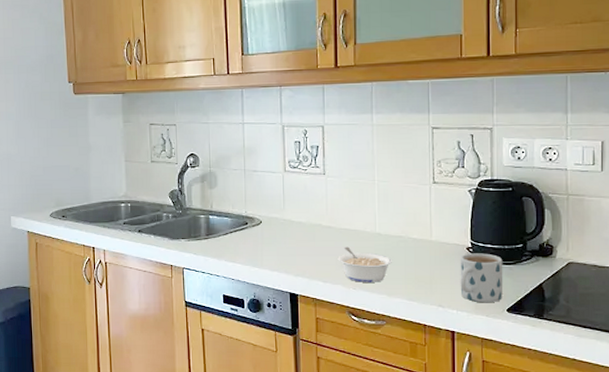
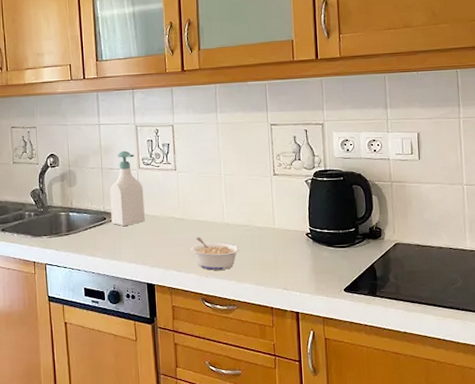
soap bottle: none [253,152,290,233] -> present [110,150,145,227]
mug: present [460,253,503,303] -> none [300,238,340,285]

